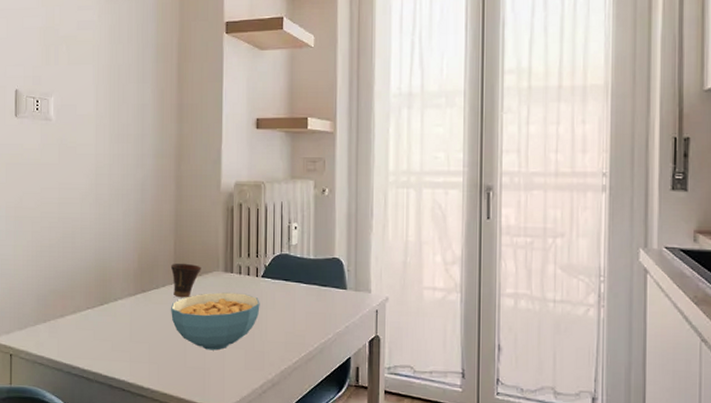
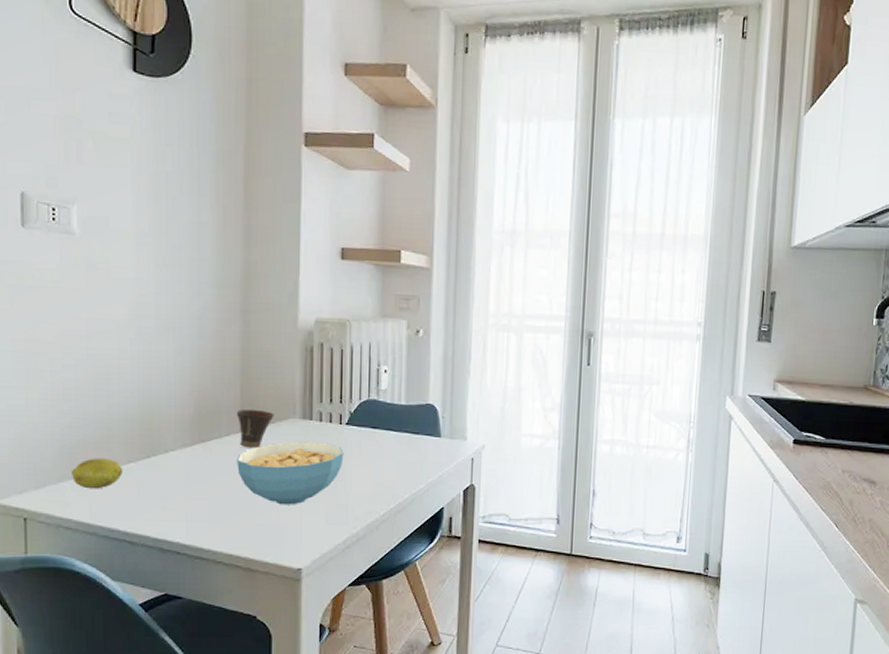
fruit: none [44,305,83,332] -> present [70,458,124,489]

